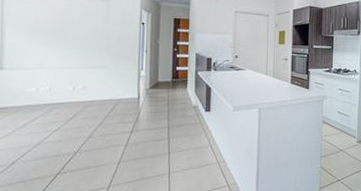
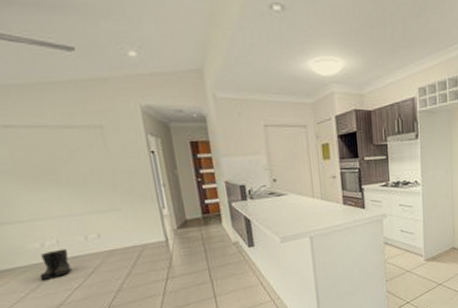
boots: none [28,95,57,121] -> present [39,249,72,281]

